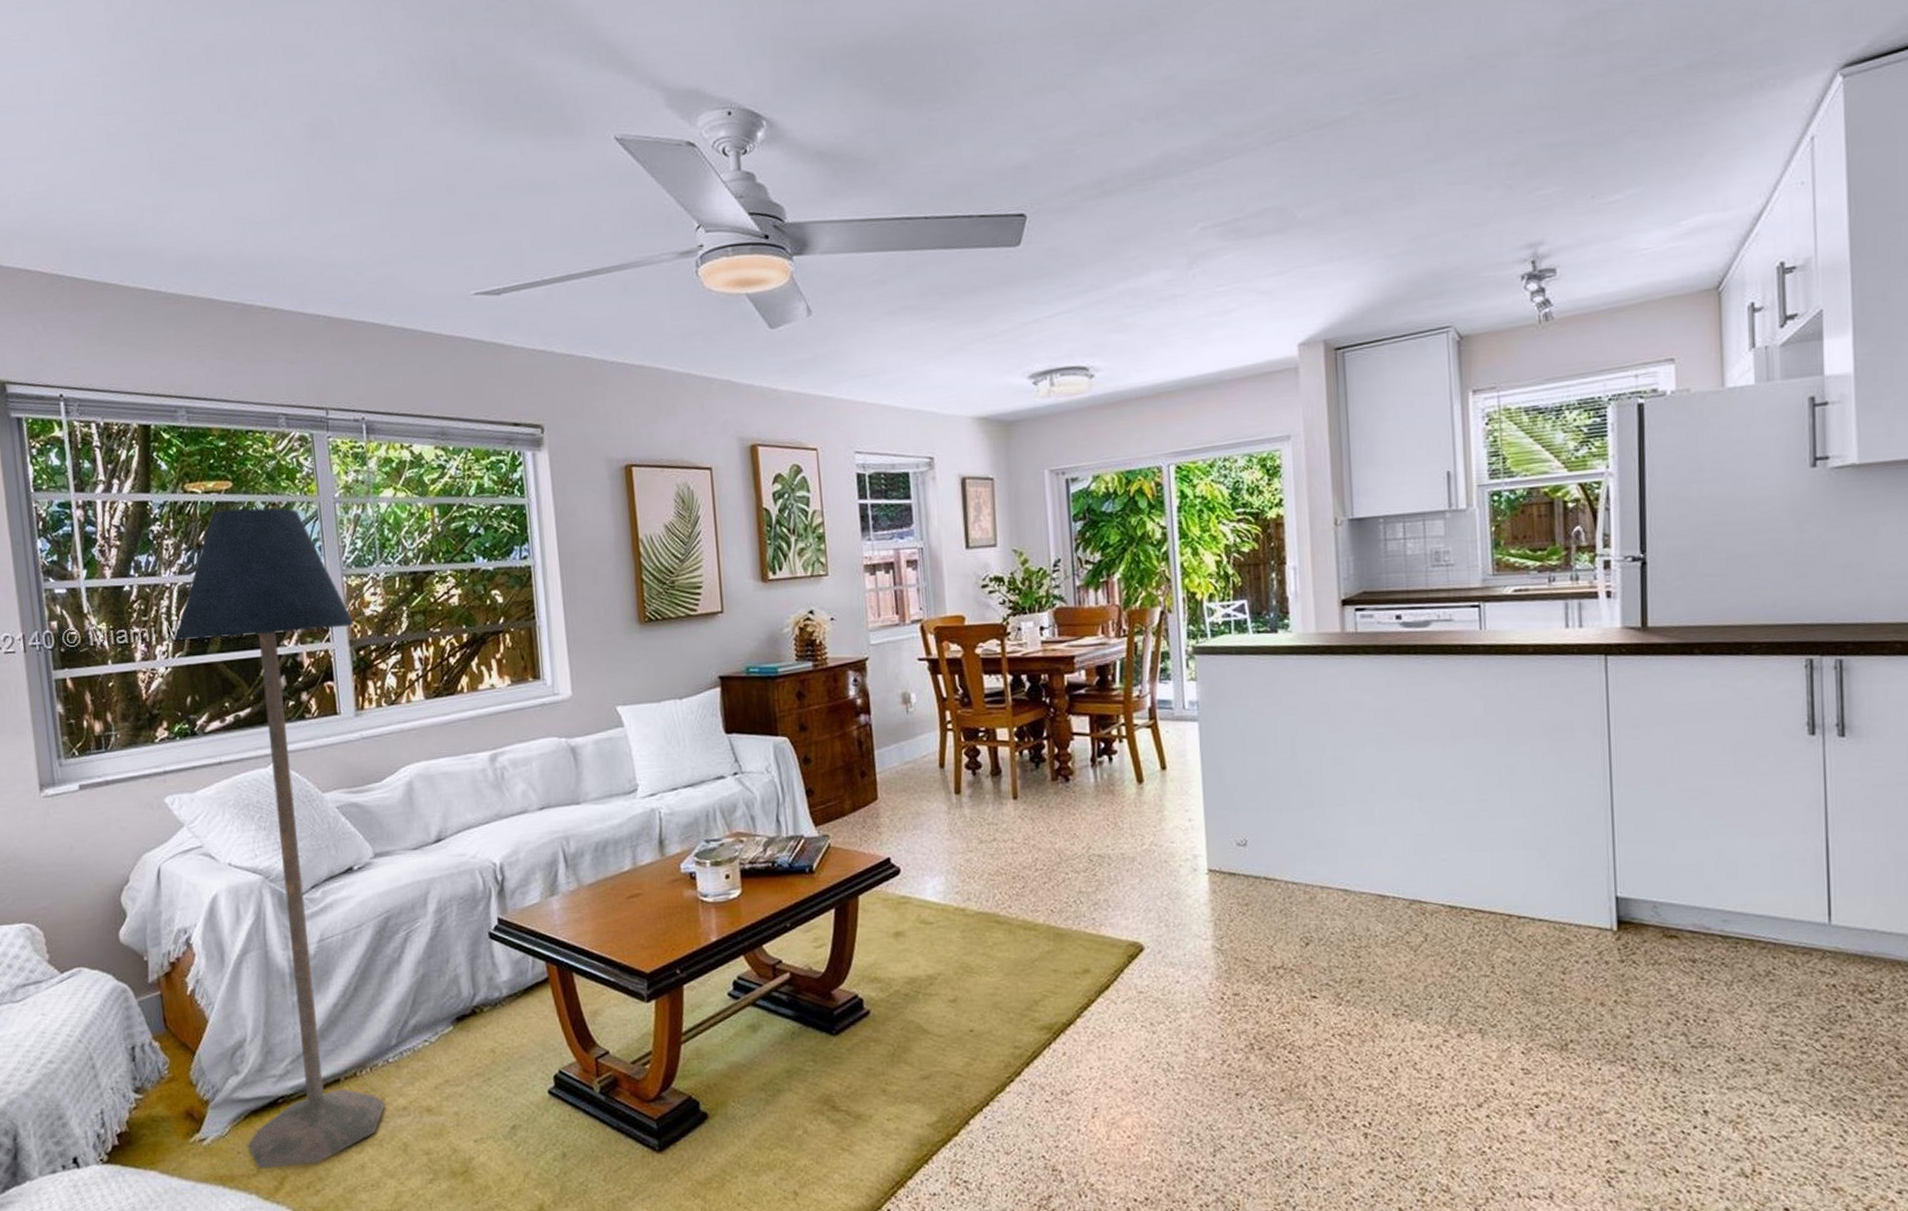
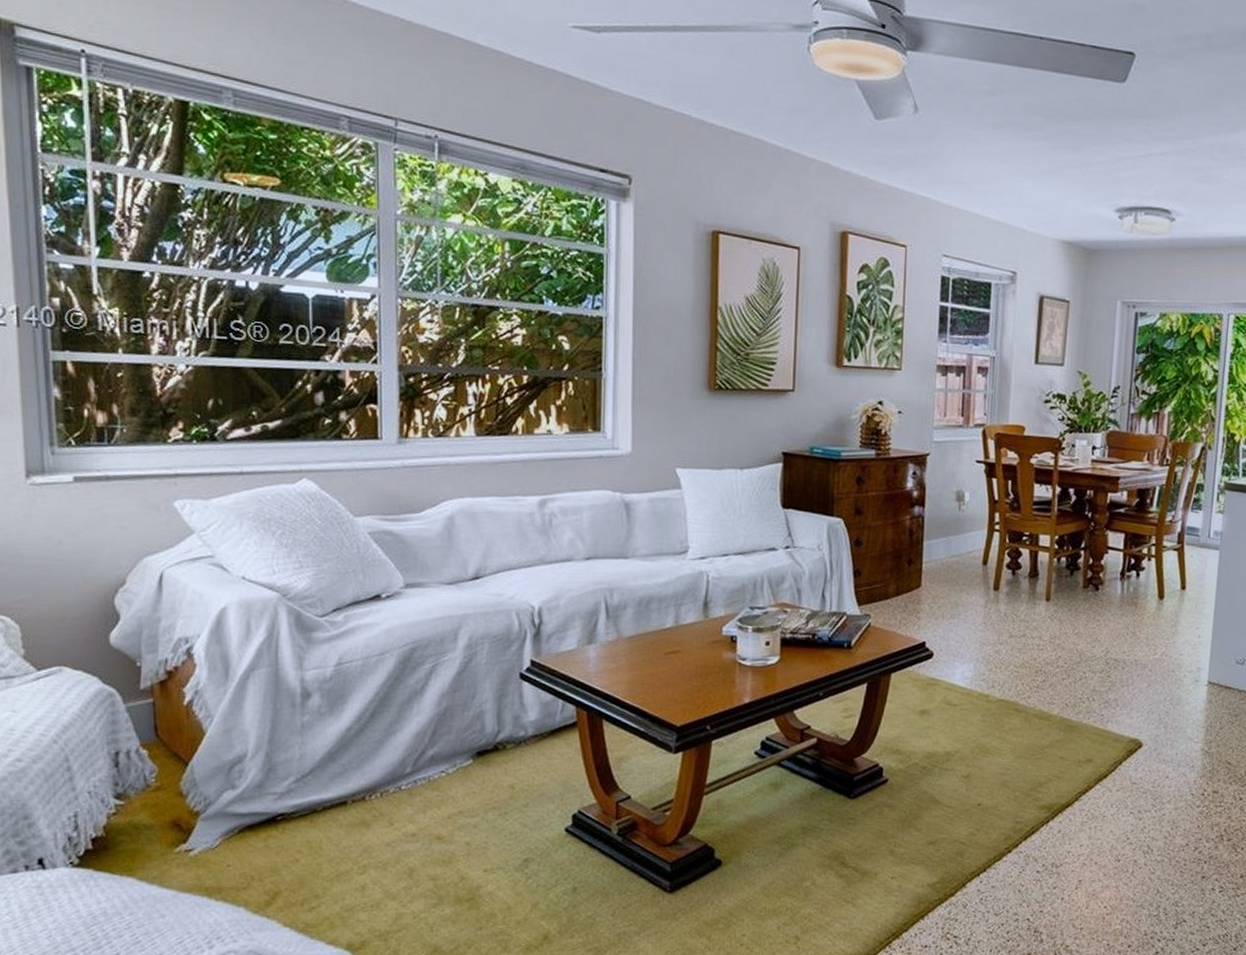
floor lamp: present [174,507,386,1169] -> none [199,207,406,883]

